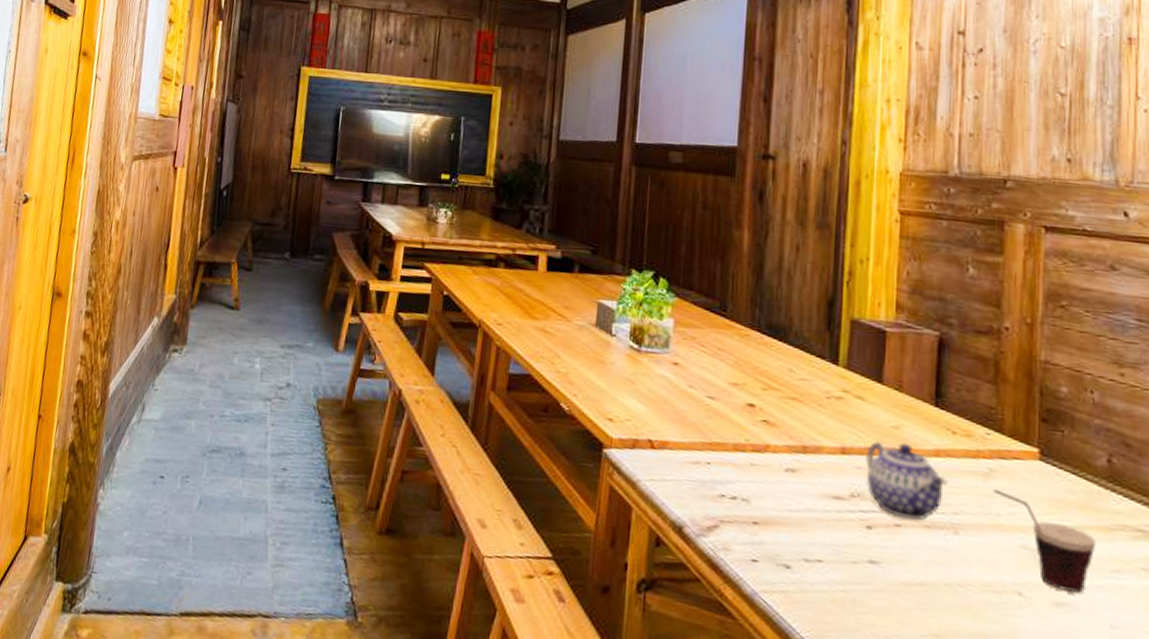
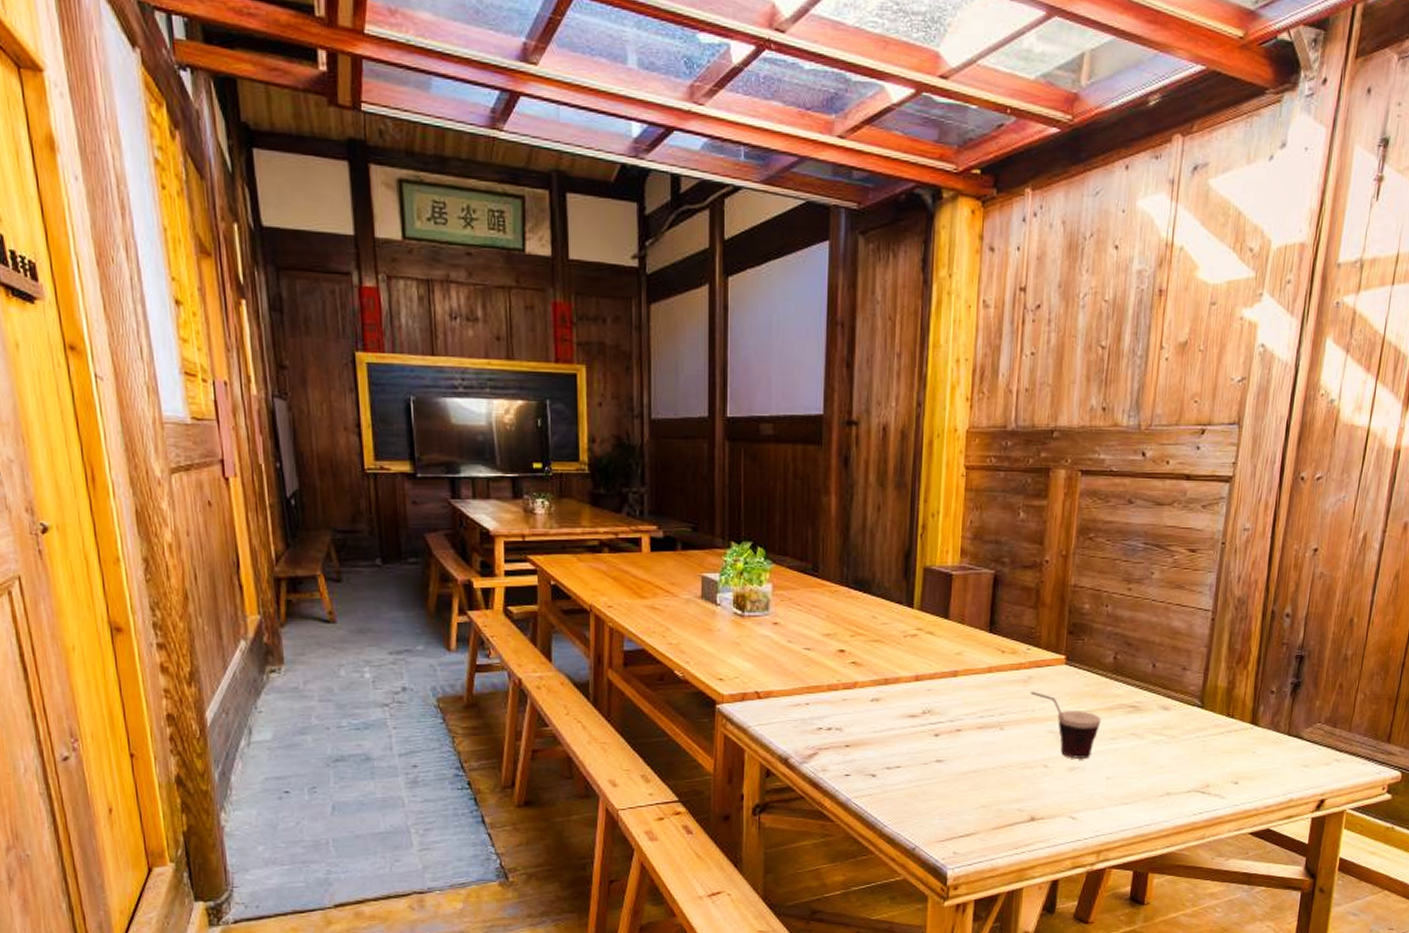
teapot: present [866,440,948,521] -> none [935,665,997,725]

